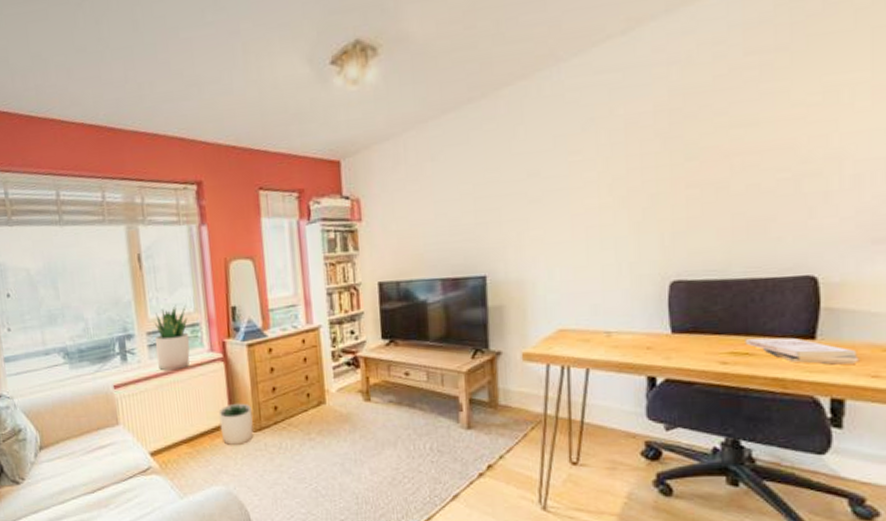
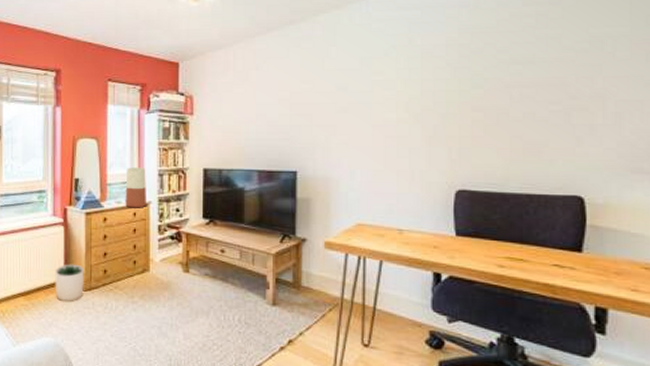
planter: present [154,304,190,371] -> none [5,173,36,230]
vase: none [289,287,316,335] -> present [125,167,146,208]
books: present [745,337,859,366] -> none [520,246,621,279]

